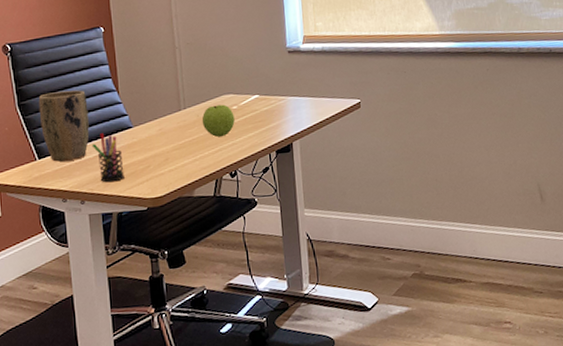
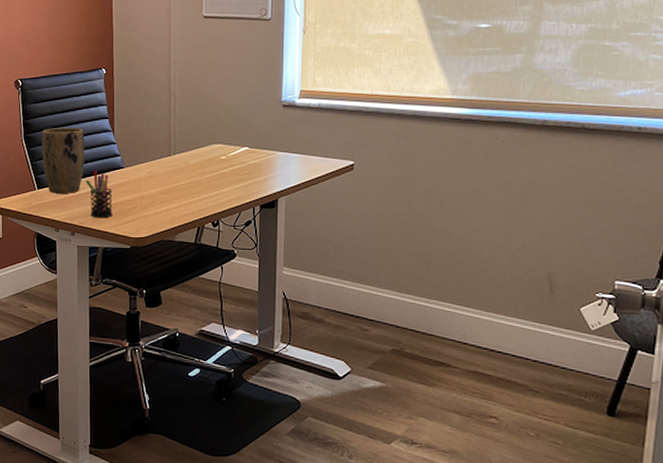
apple: present [201,104,235,138] -> none [189,154,222,186]

